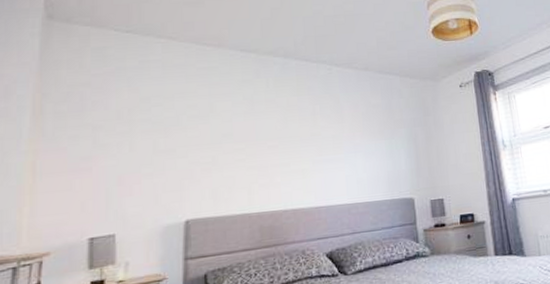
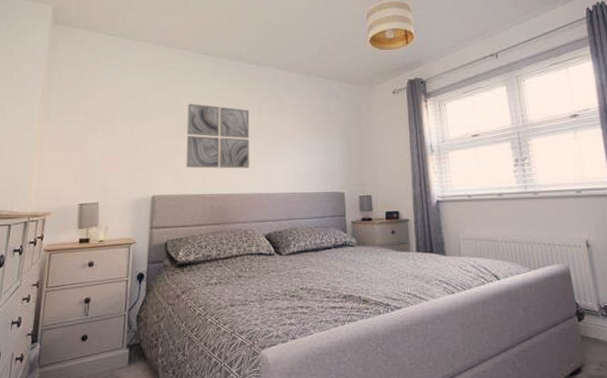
wall art: none [225,108,304,184] -> present [186,103,250,169]

